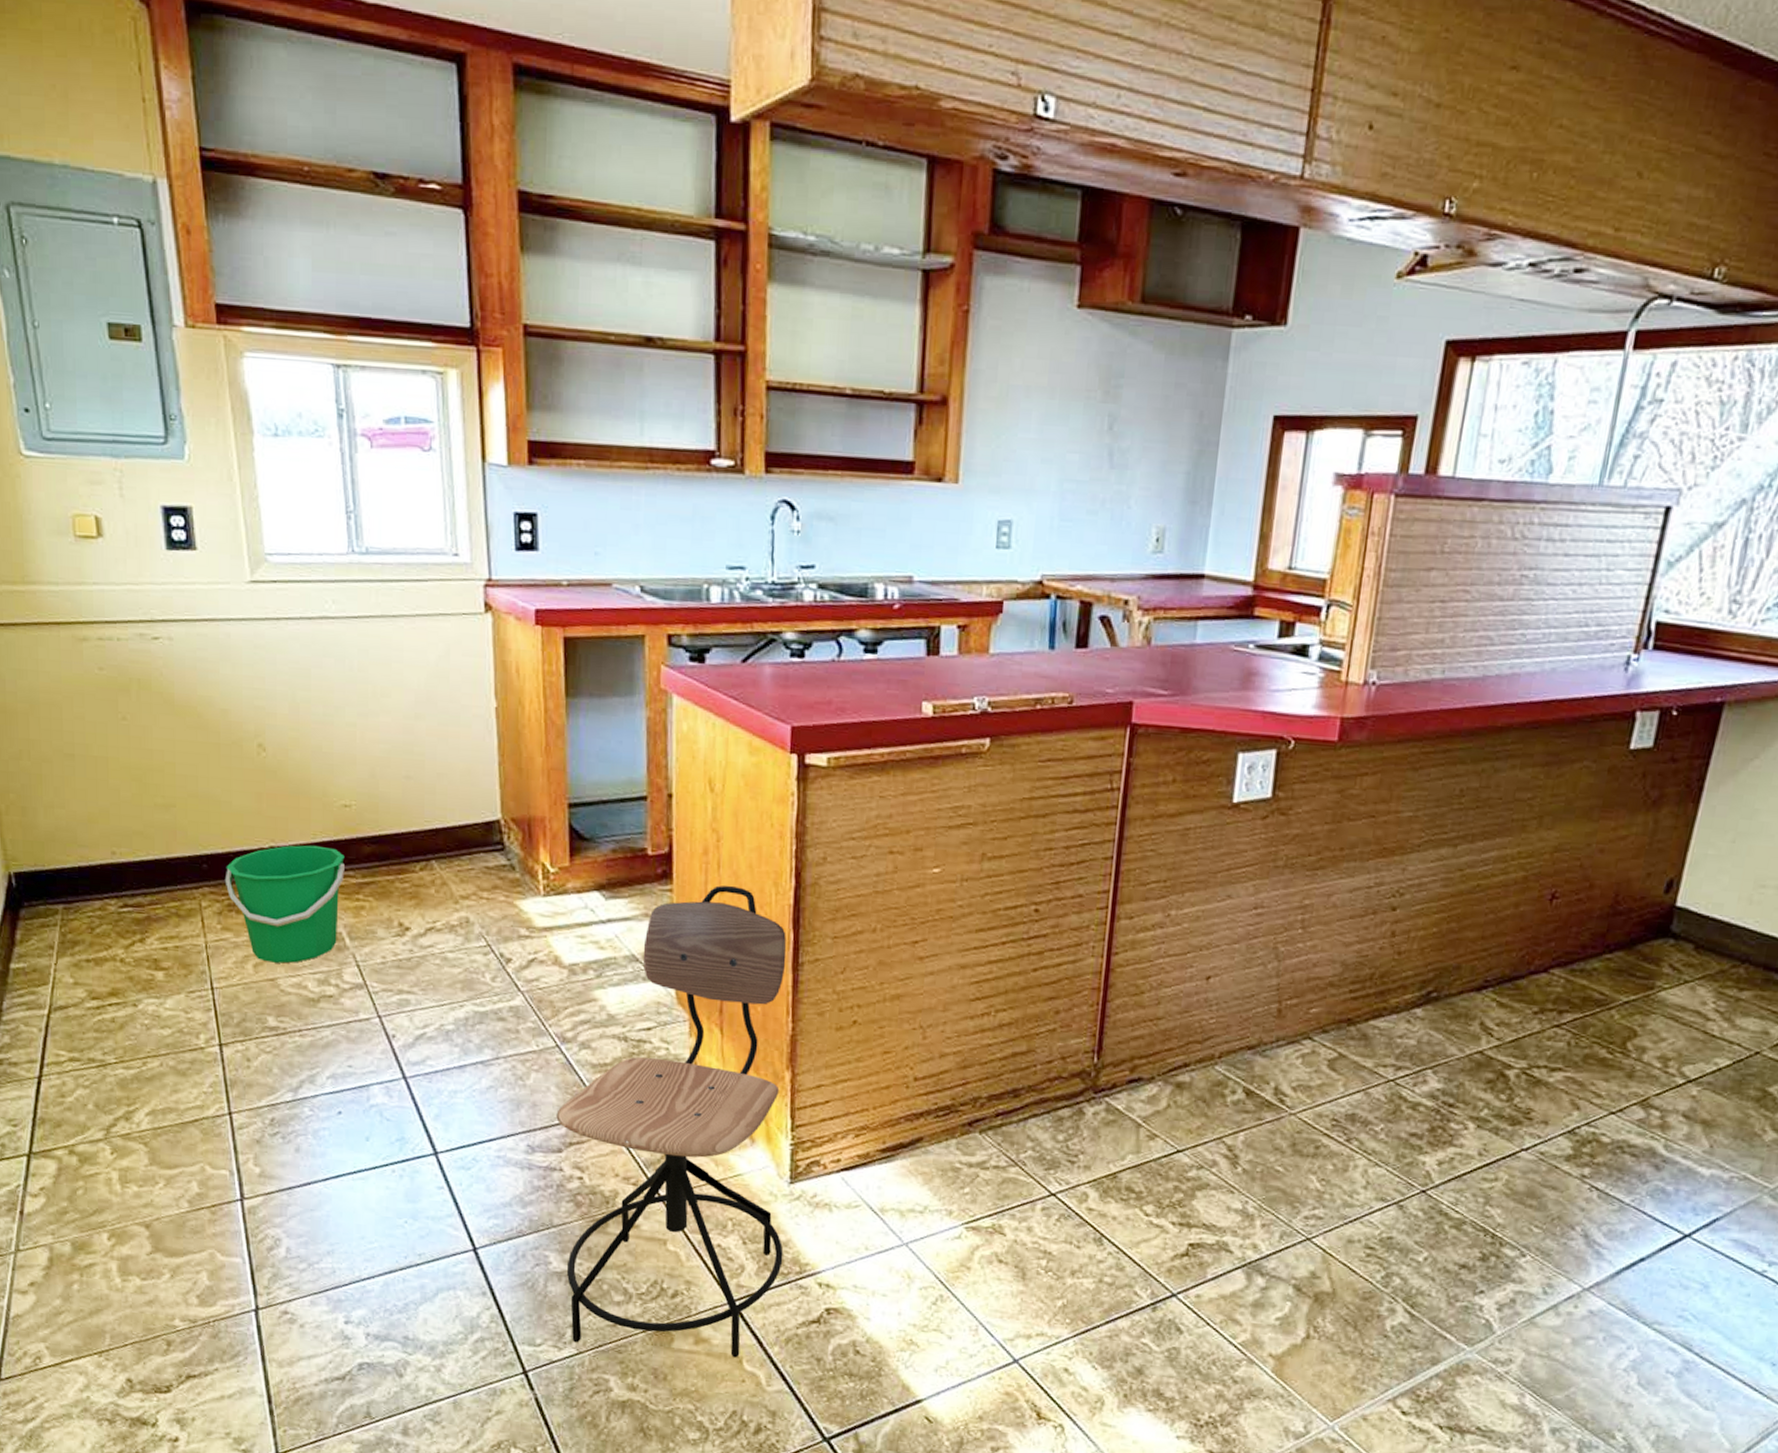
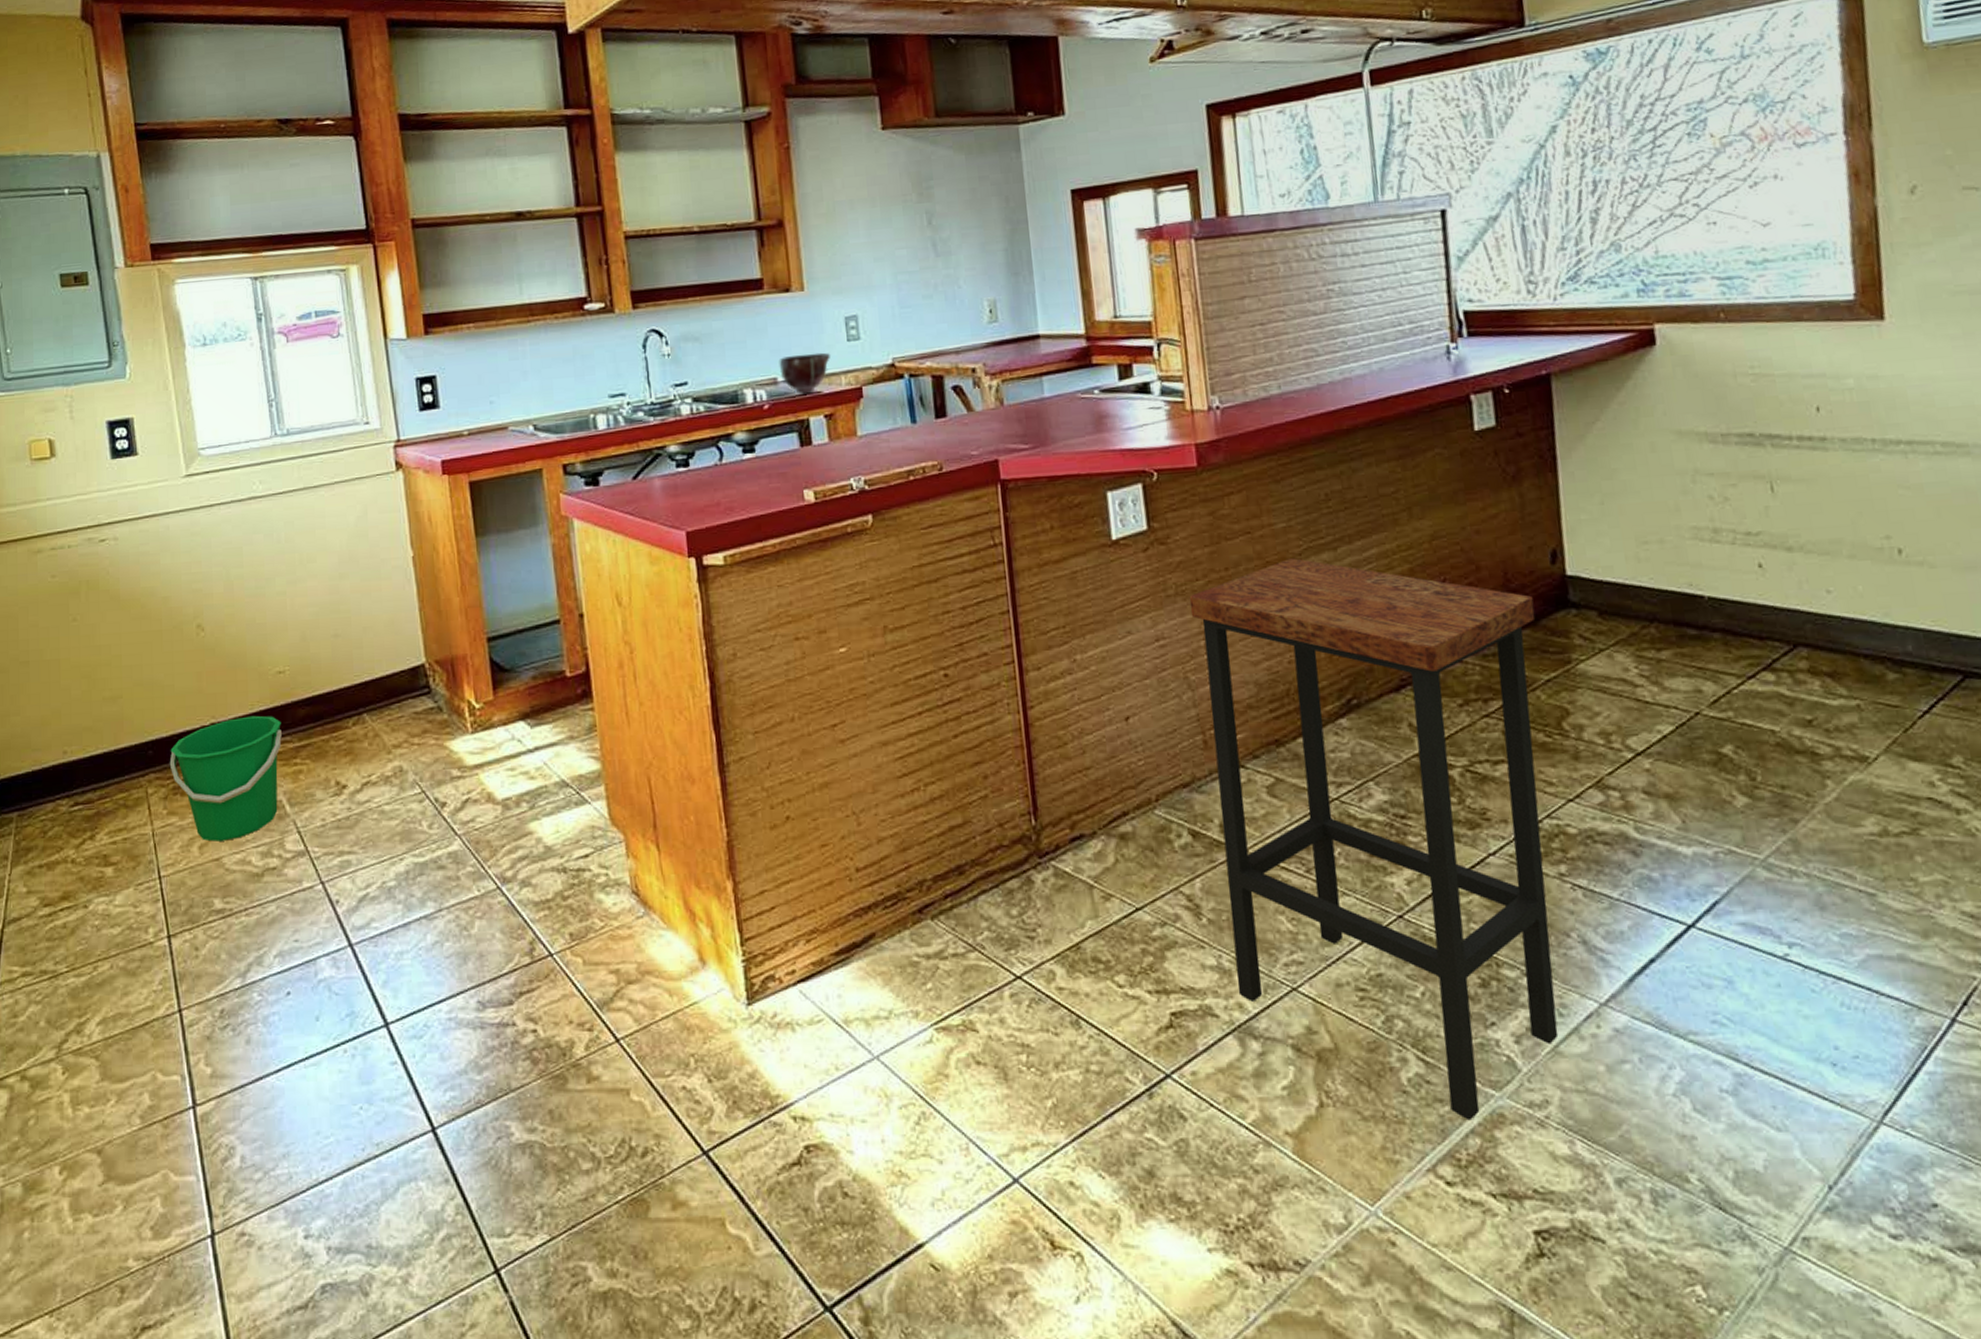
chair: present [556,885,787,1358] -> none [504,695,753,1227]
bowl: none [917,554,976,599] -> present [779,352,831,394]
bar stool: none [1256,848,1636,1367] -> present [1189,558,1559,1121]

